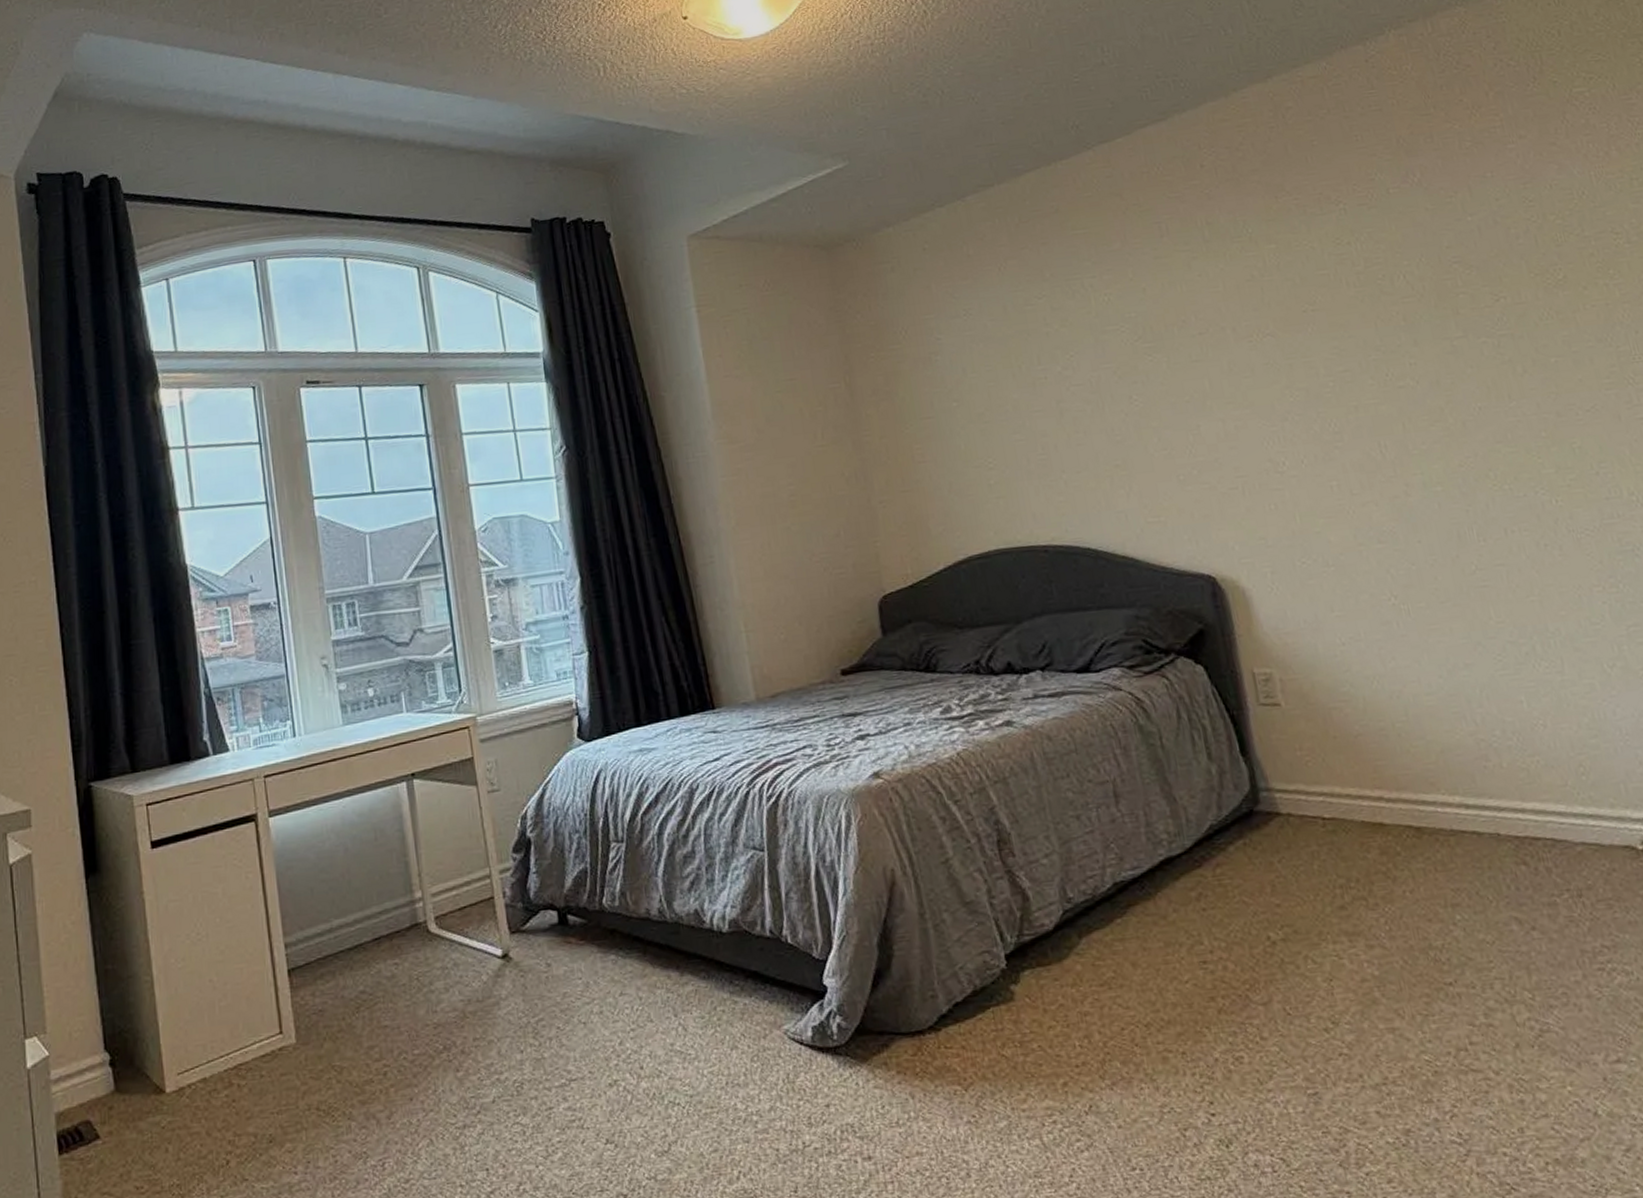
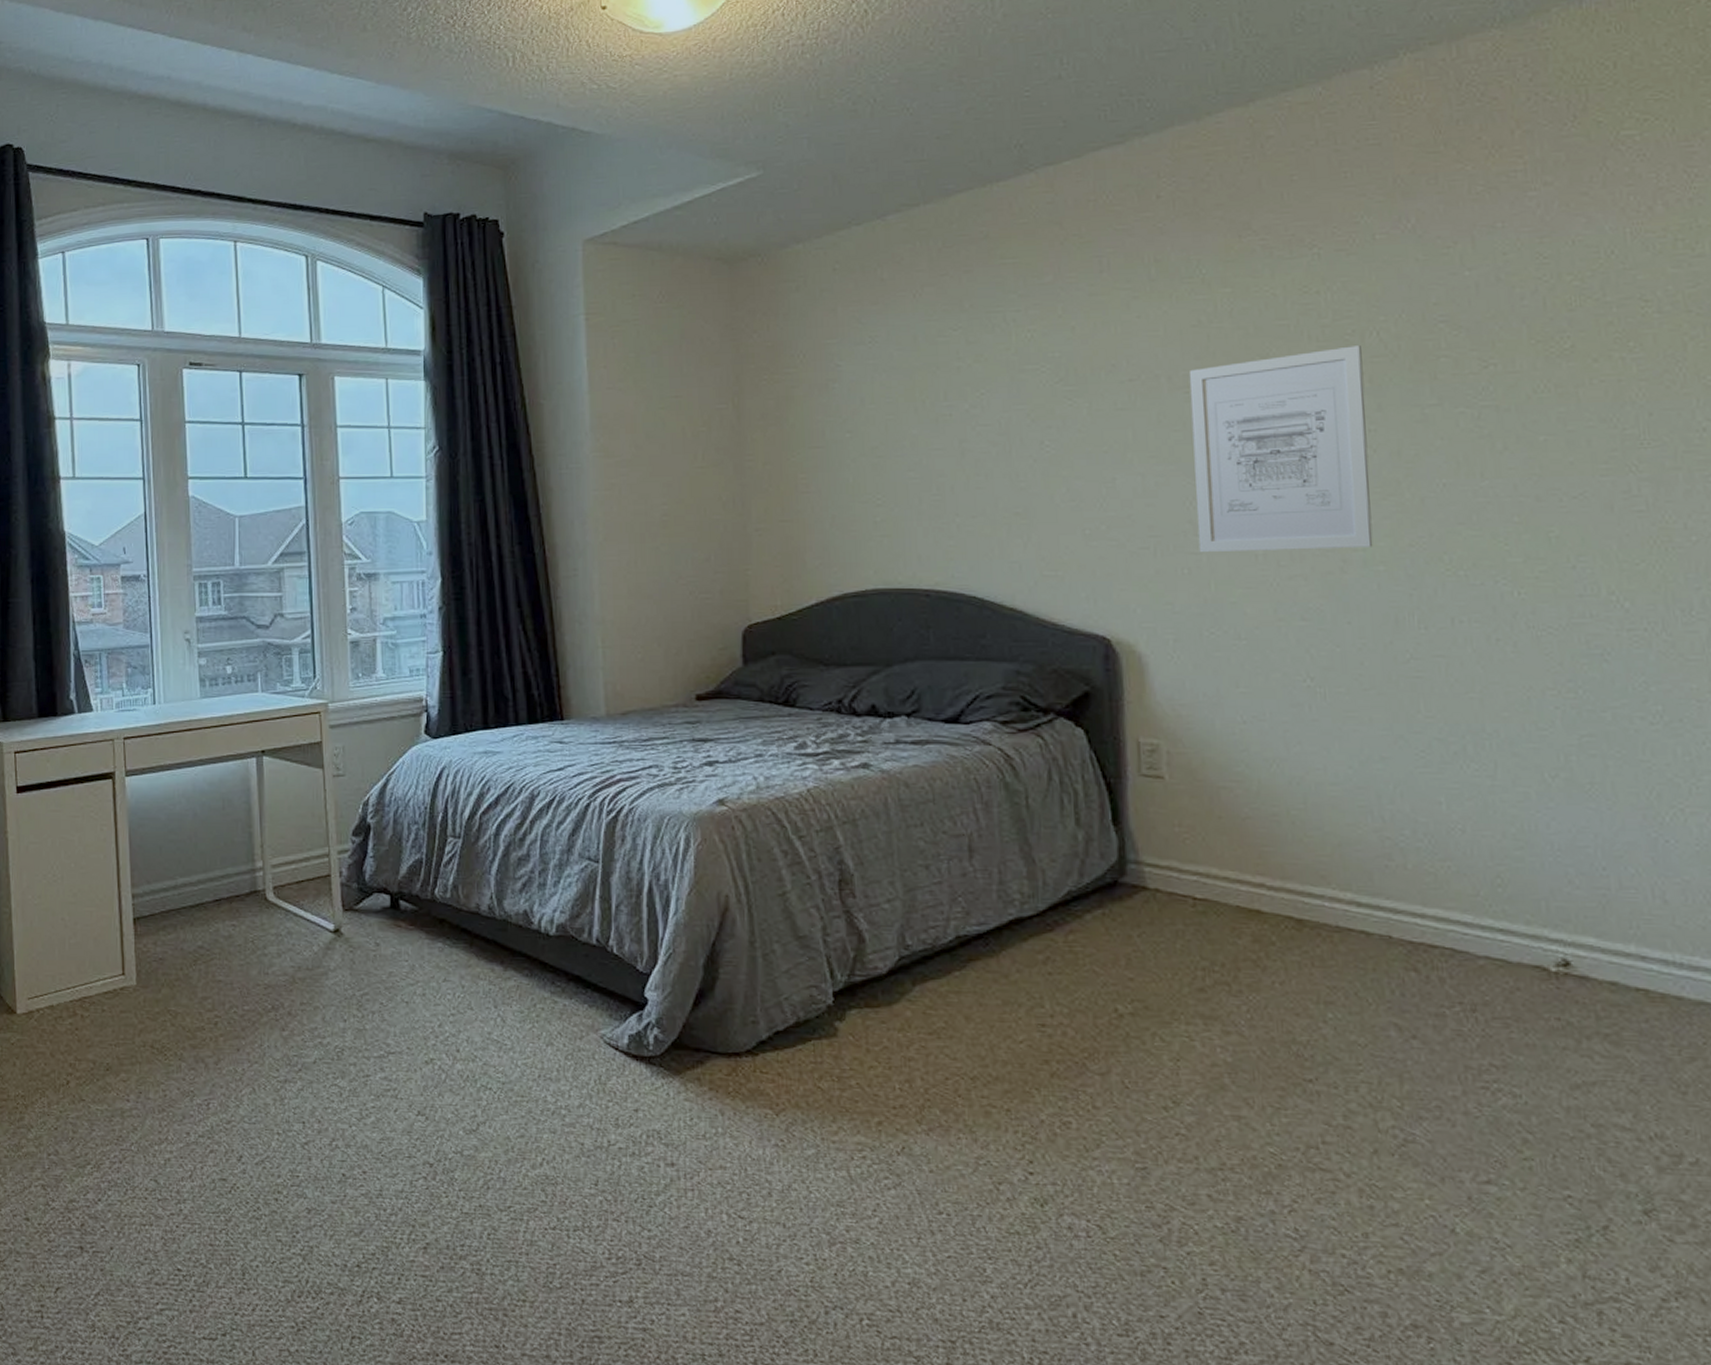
wall art: none [1249,288,1429,488] -> present [1188,345,1373,552]

